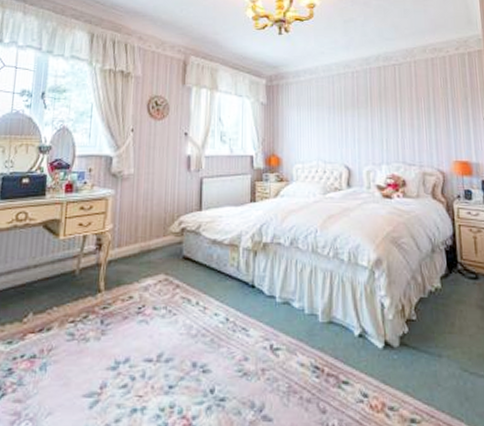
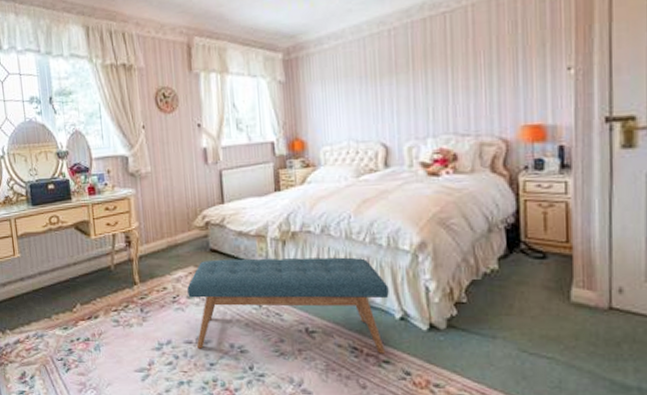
bench: none [154,267,349,374] -> present [187,257,389,354]

